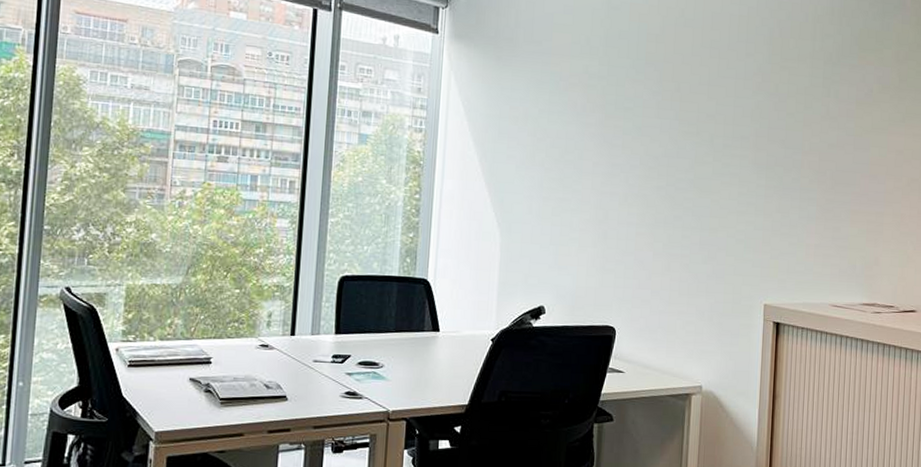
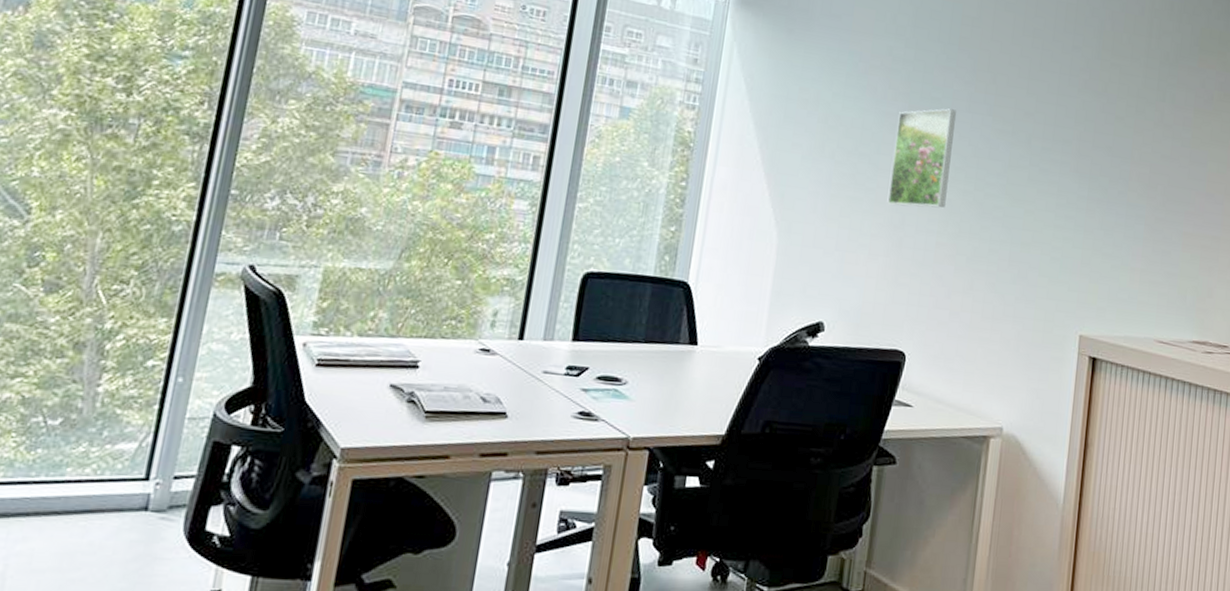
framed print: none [592,116,647,203] -> present [887,108,956,208]

